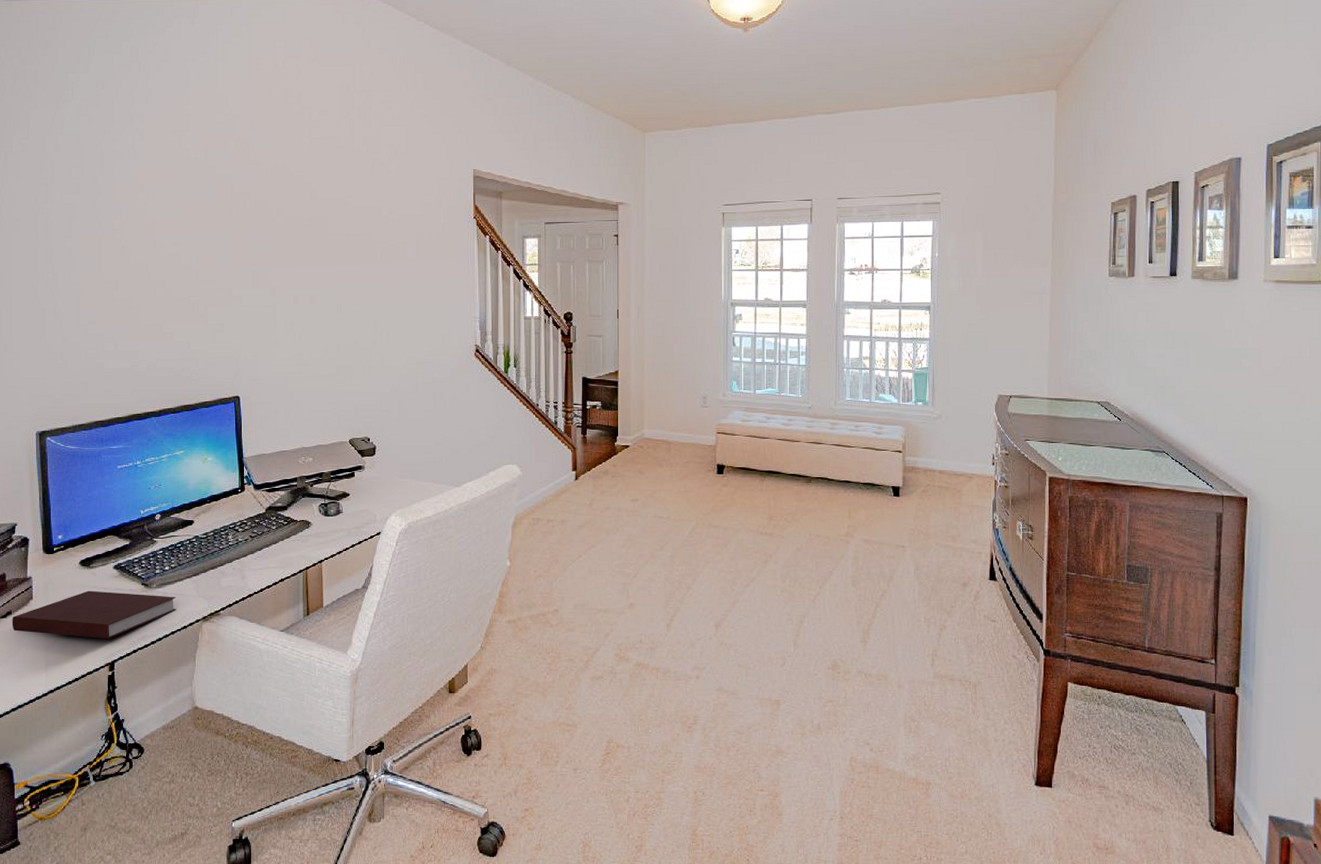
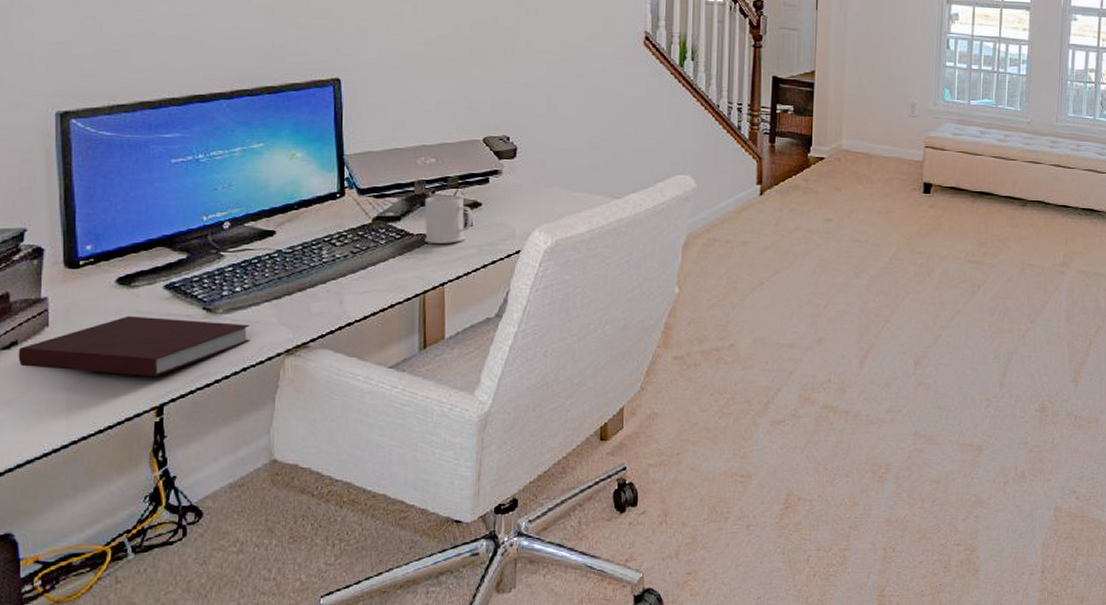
mug: none [306,488,343,528] -> present [425,195,473,244]

